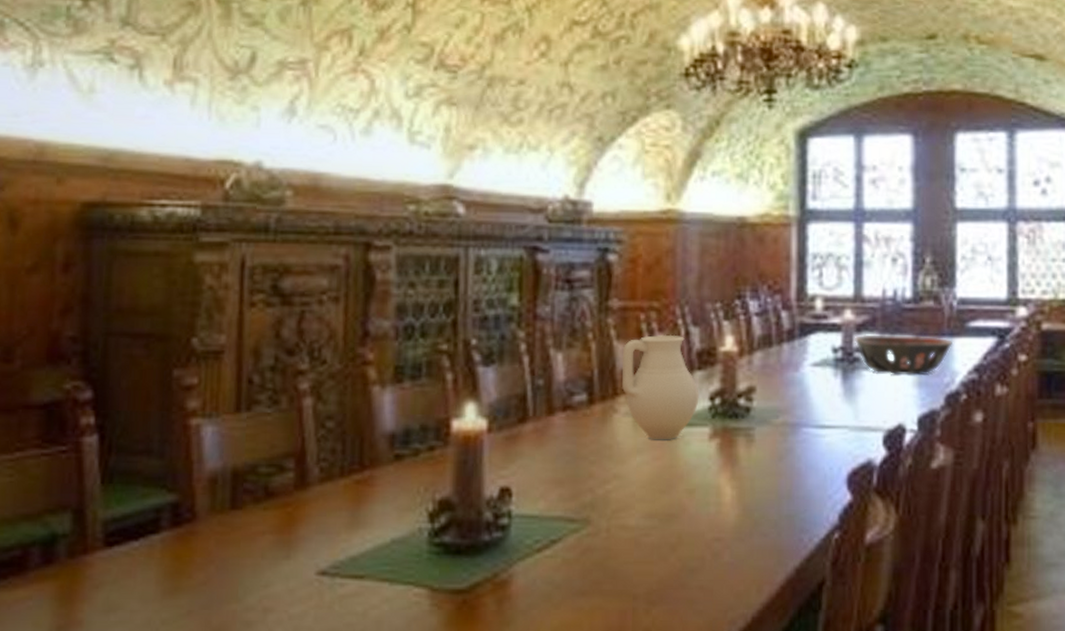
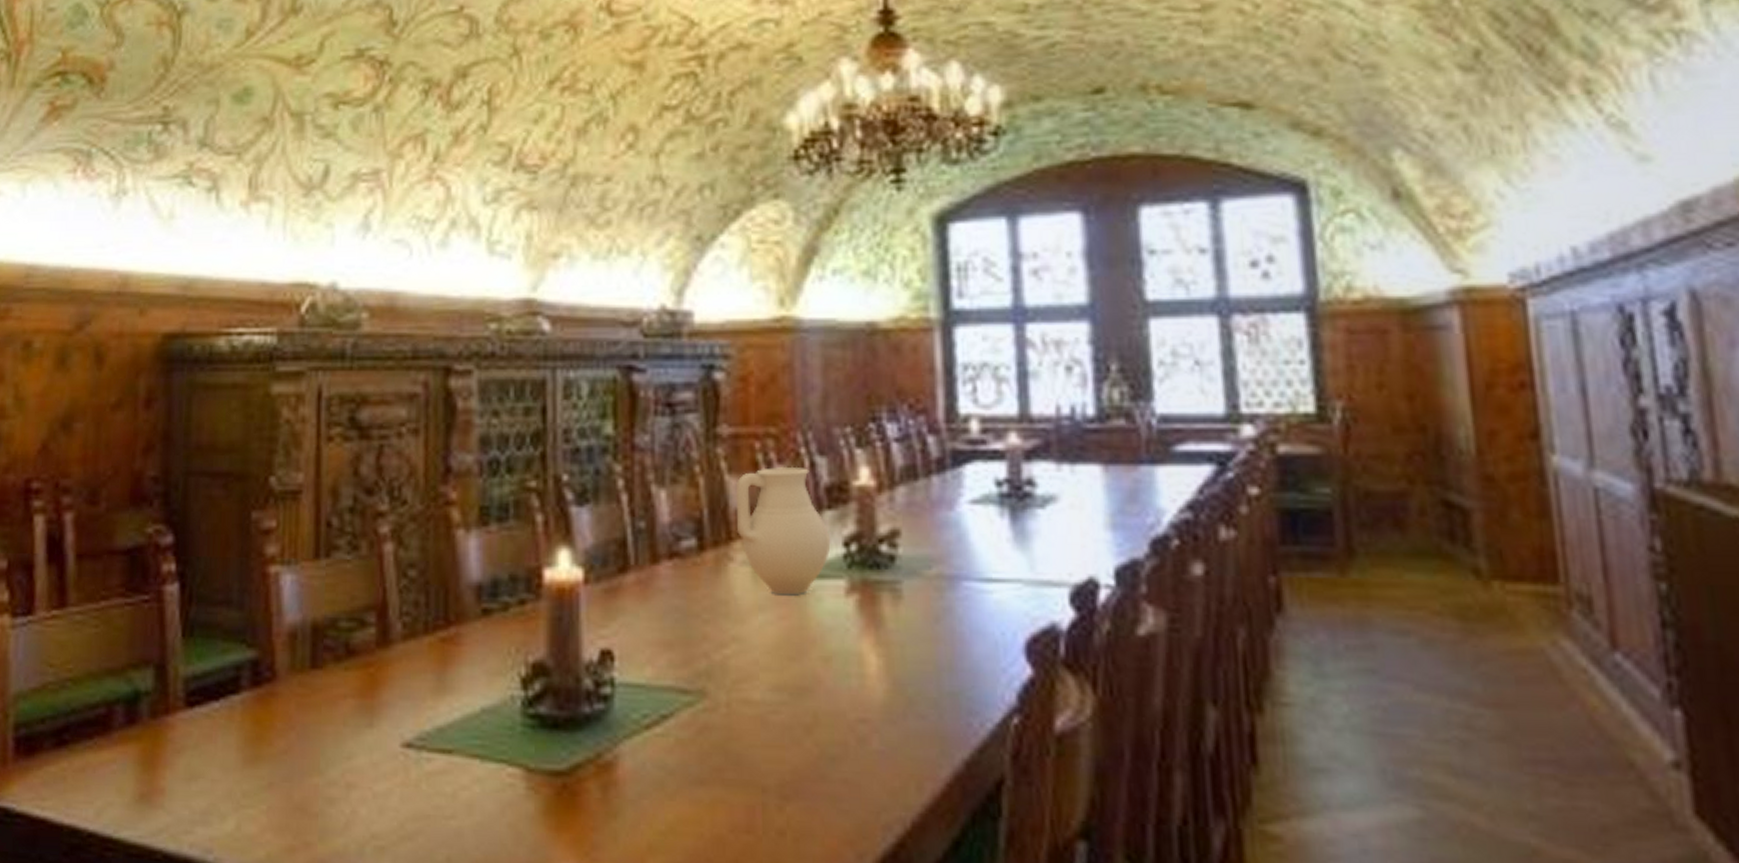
decorative bowl: present [854,334,952,374] -> none [1022,463,1155,513]

